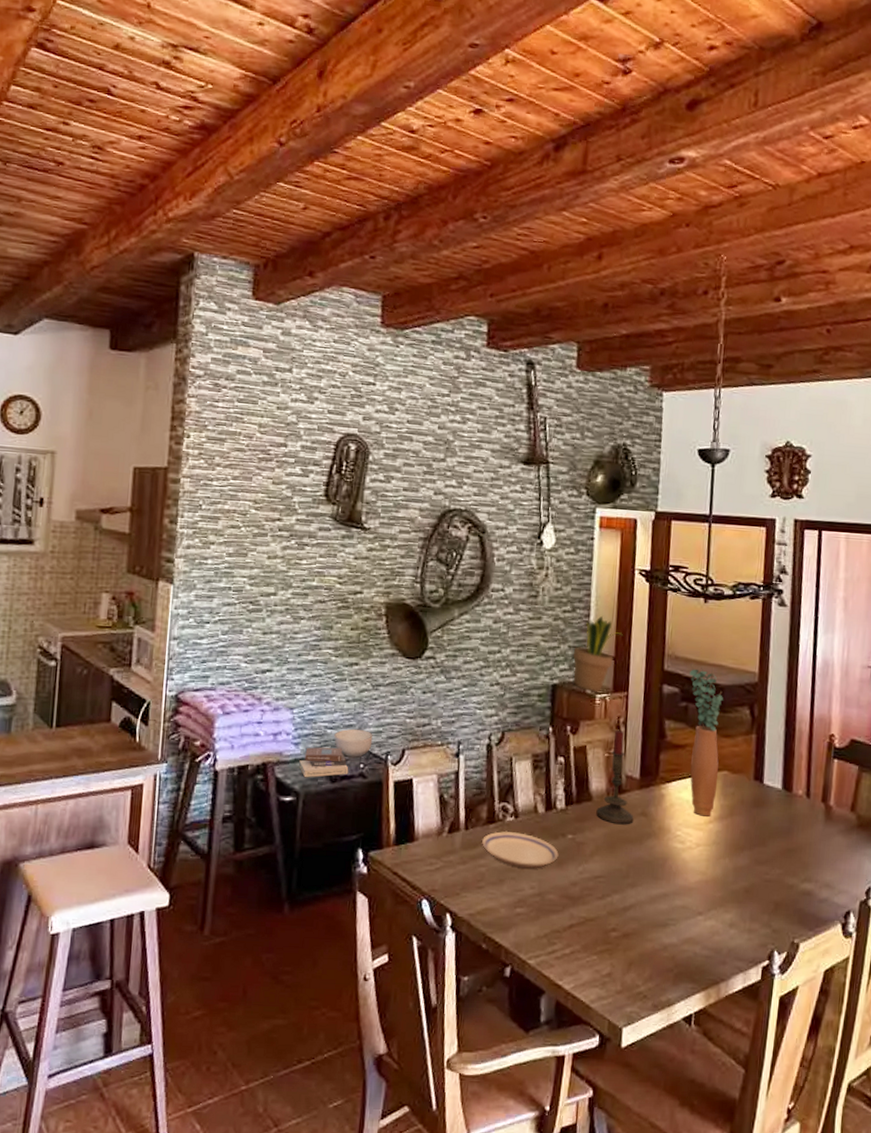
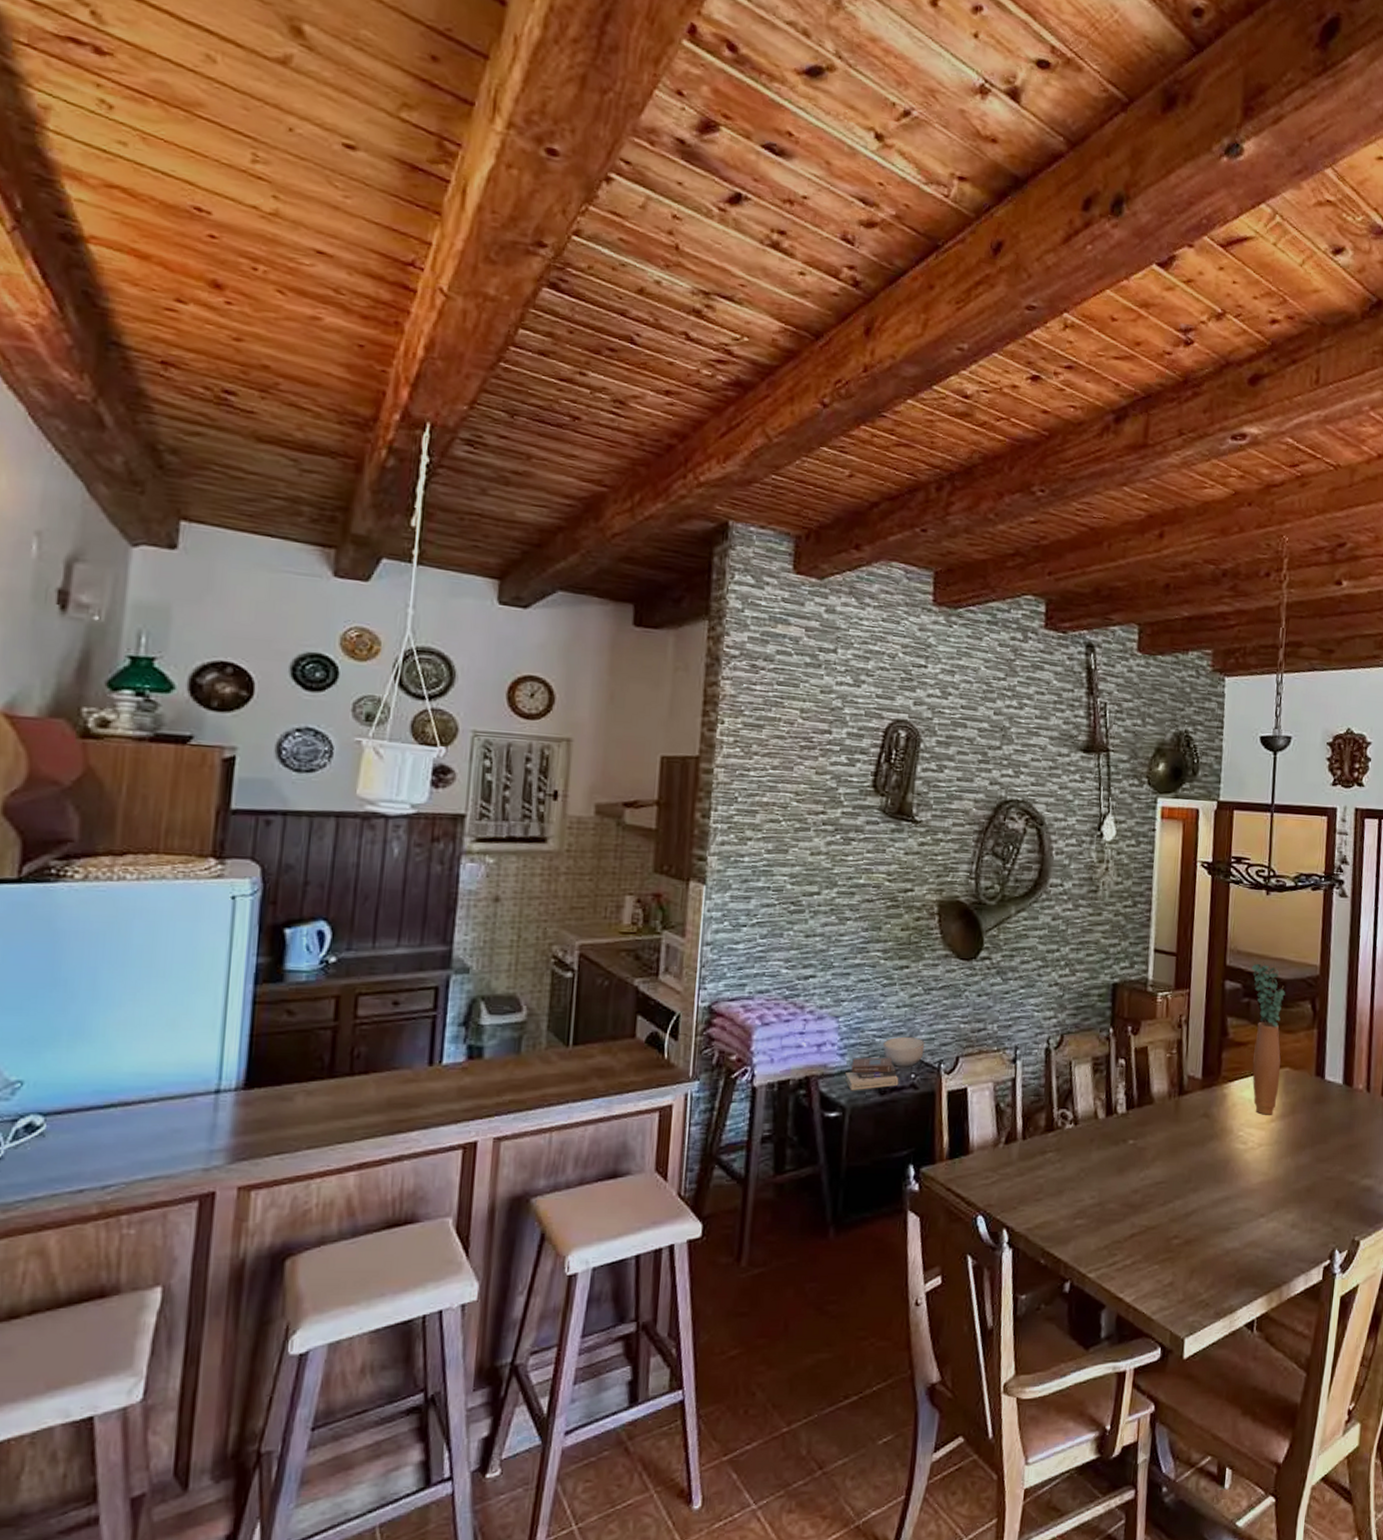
plate: present [482,831,559,869] -> none [1040,1139,1120,1178]
potted plant: present [573,615,624,693] -> none [1134,910,1186,992]
candle: present [596,728,634,825] -> none [1158,1027,1196,1128]

